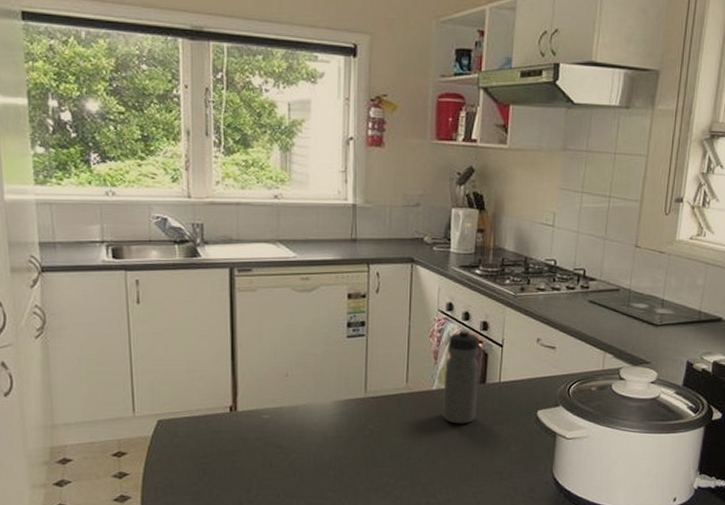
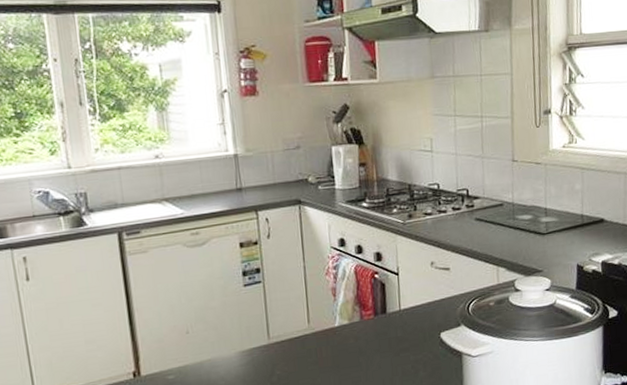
water bottle: present [443,328,480,424] -> none [344,261,381,358]

